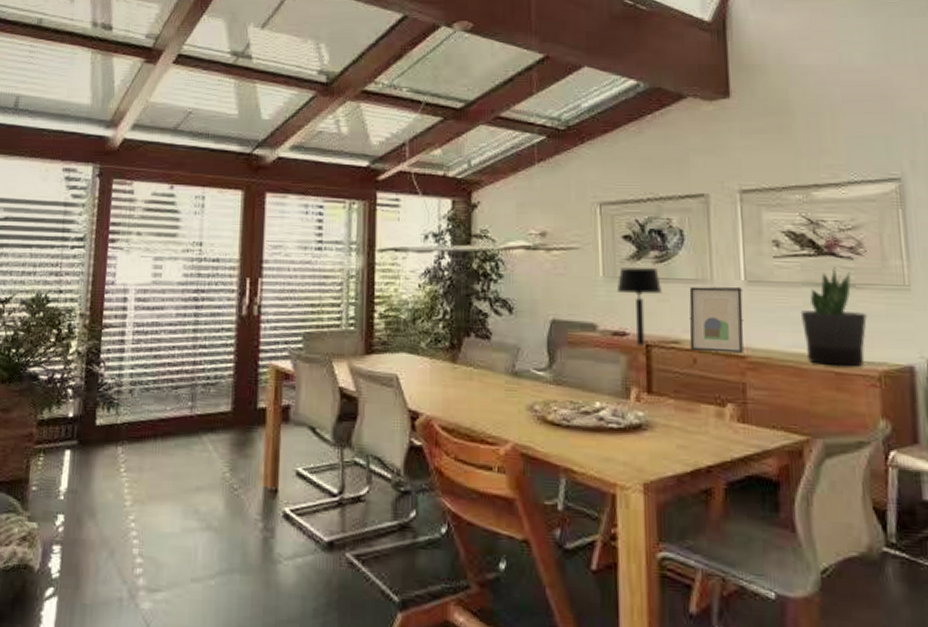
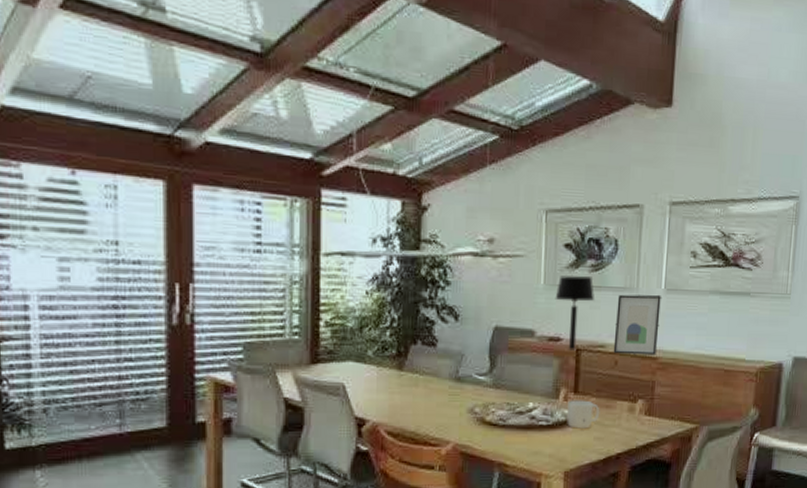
mug: none [641,401,681,435] -> present [567,400,600,429]
planter: present [800,267,867,367] -> none [705,277,755,365]

